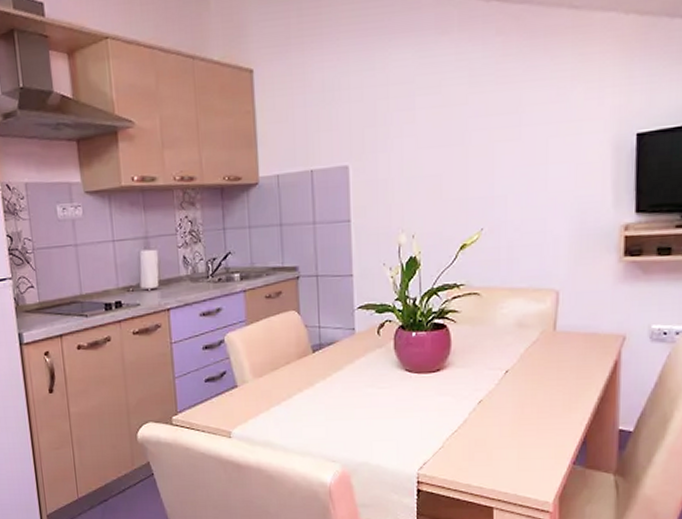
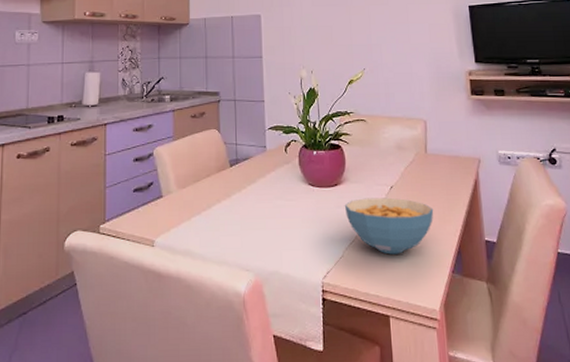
cereal bowl: none [447,383,558,445] -> present [344,197,434,255]

